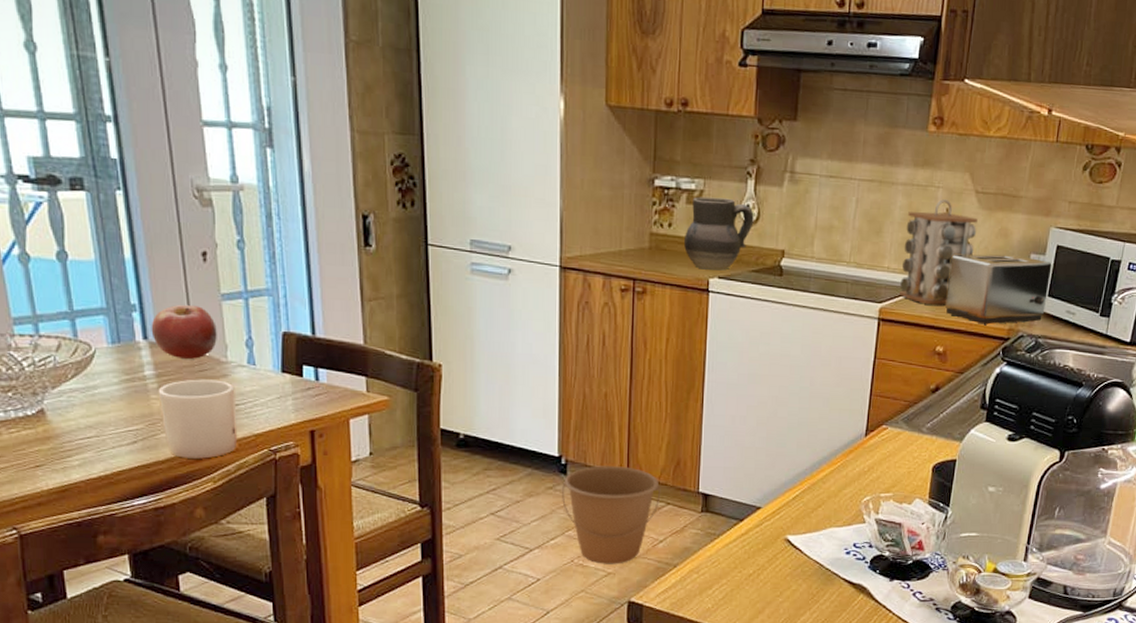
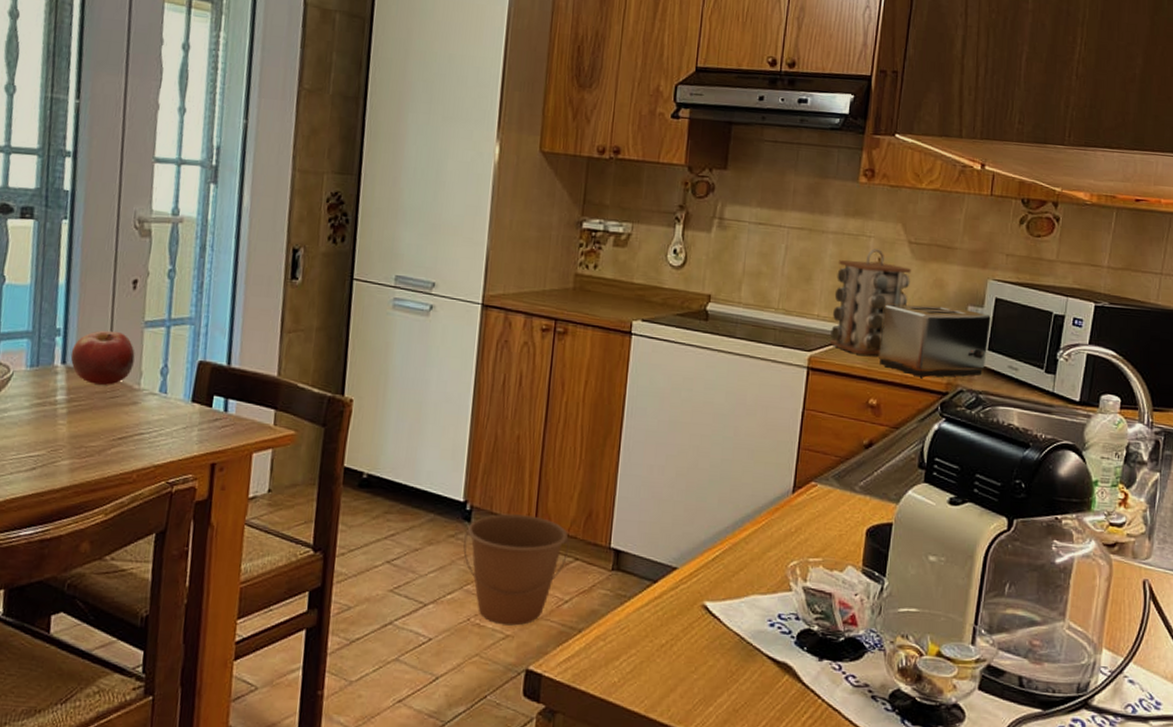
mug: present [158,379,238,459] -> none [64,405,143,489]
ceramic jug: present [684,196,754,271] -> none [609,239,681,313]

